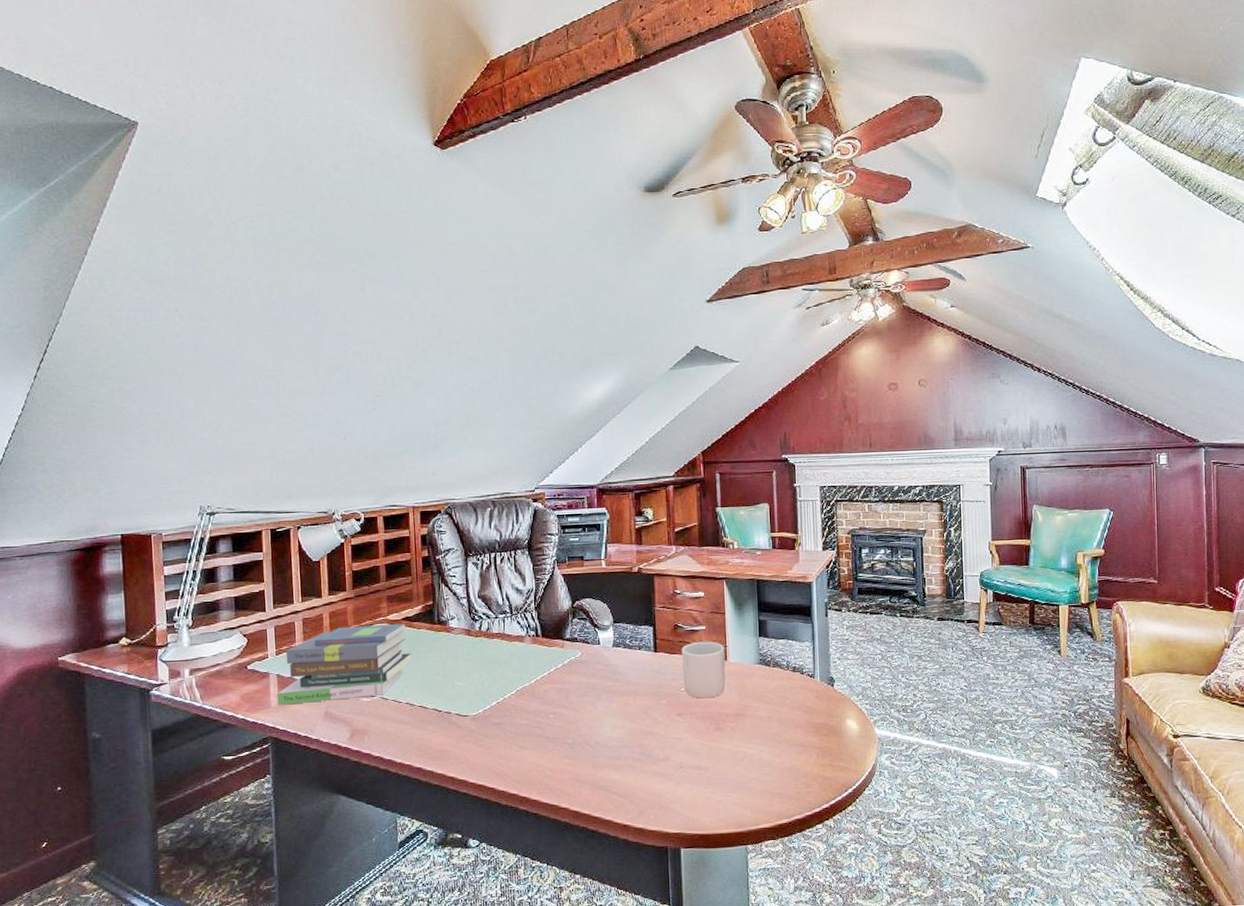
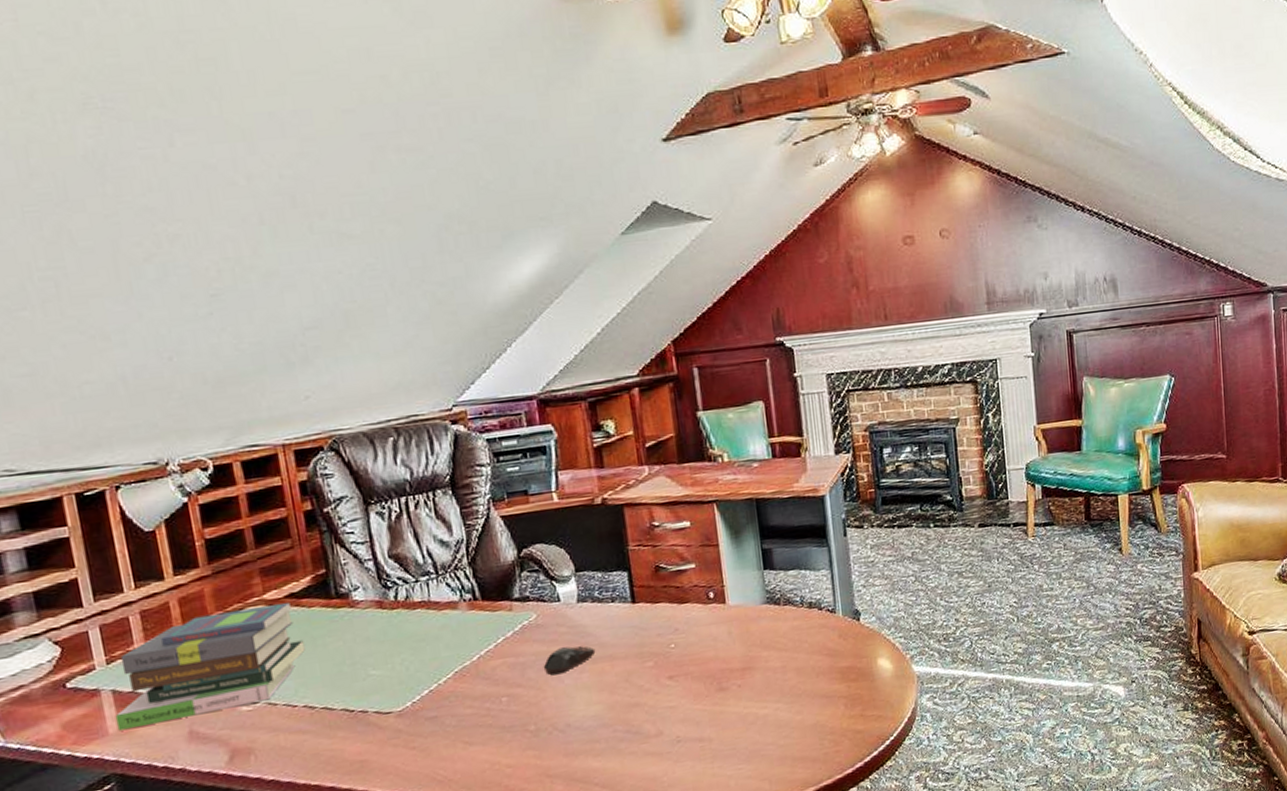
computer mouse: none [582,680,623,702] -> present [543,646,596,676]
mug: present [681,641,726,699] -> none [666,582,726,655]

